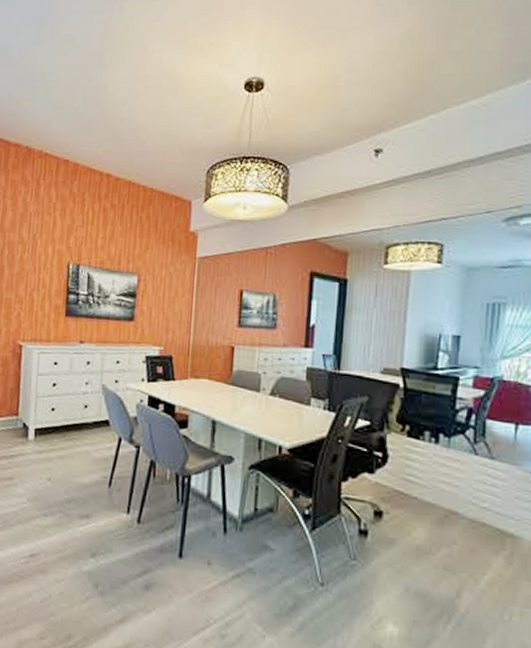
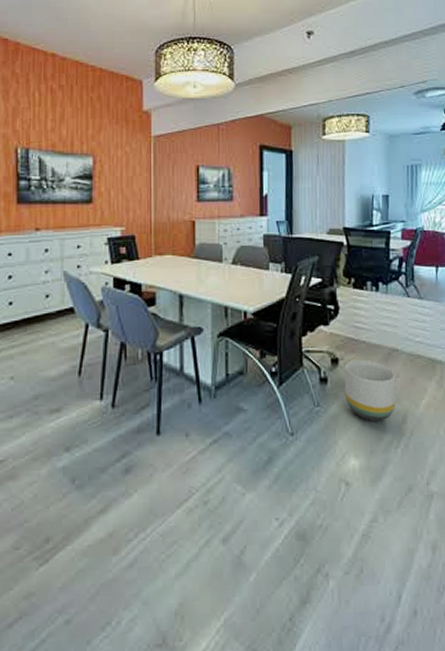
planter: none [387,516,452,590] -> present [344,359,396,422]

